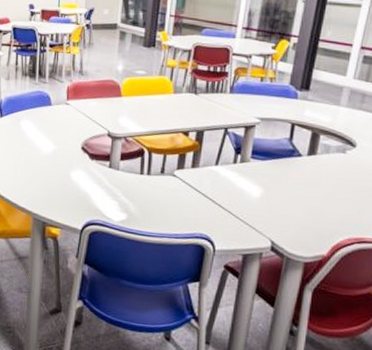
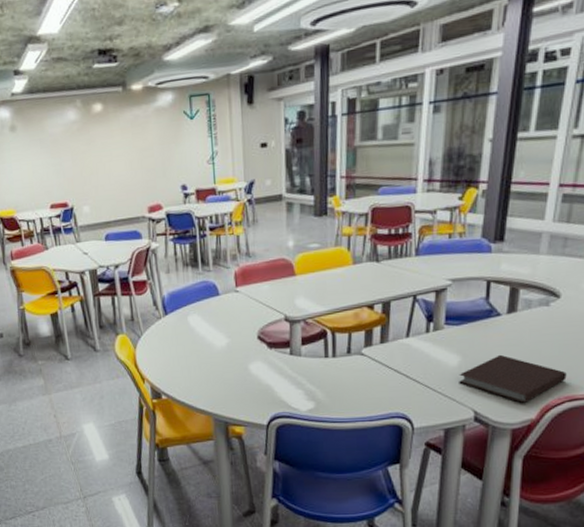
notebook: none [260,191,357,240] -> present [459,354,567,404]

